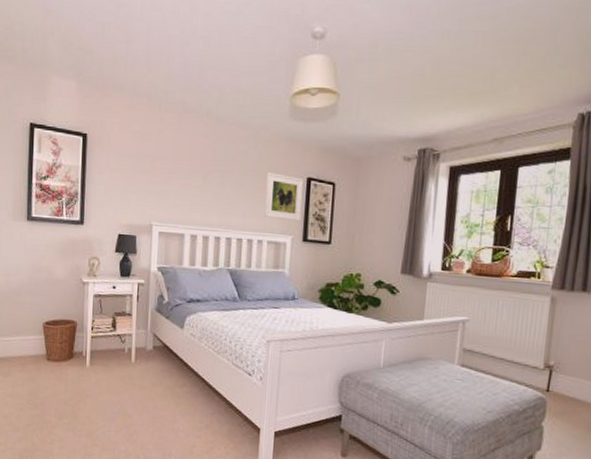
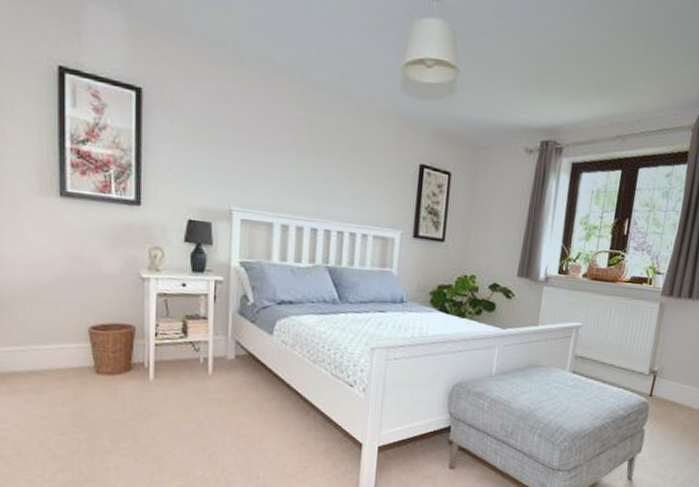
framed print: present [264,172,304,222] -> none [370,154,416,215]

